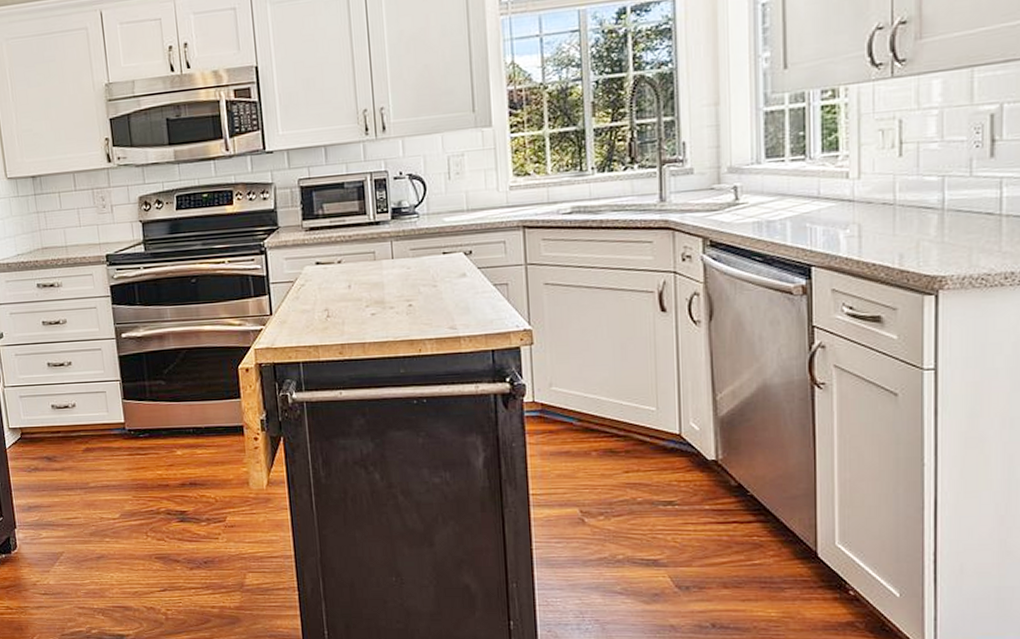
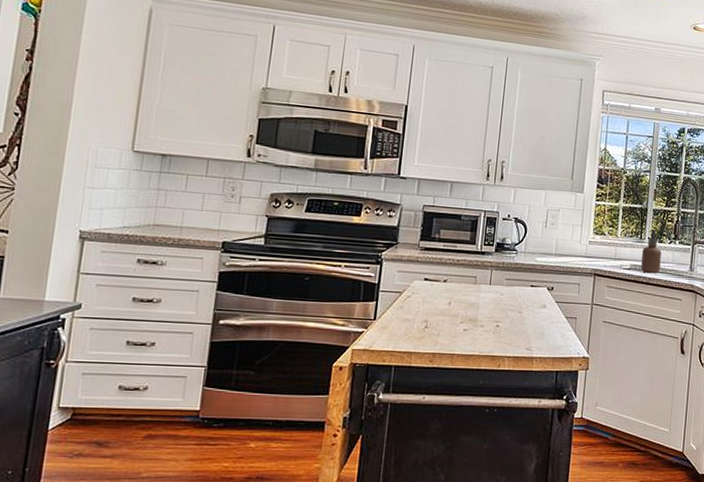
soap dispenser: none [586,154,615,215] -> present [641,229,662,274]

